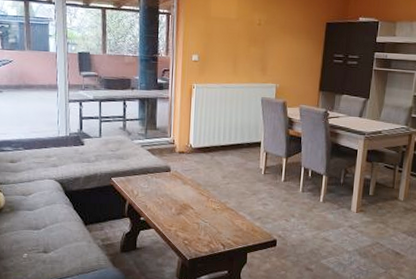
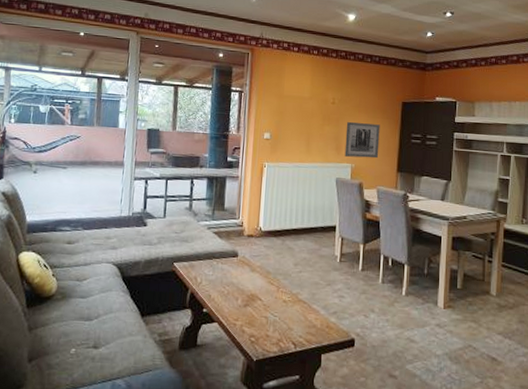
wall art: none [270,43,304,79] -> present [344,122,380,159]

